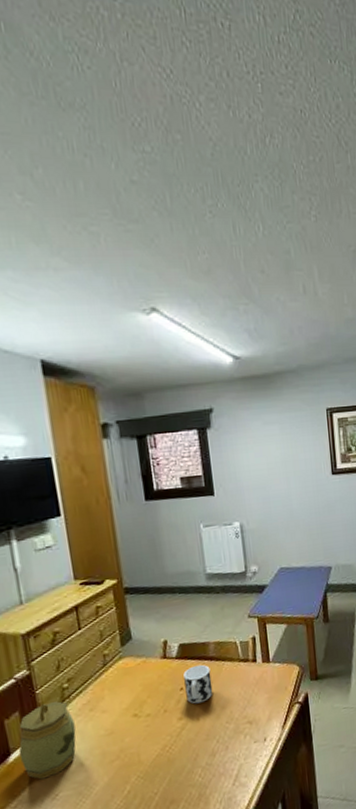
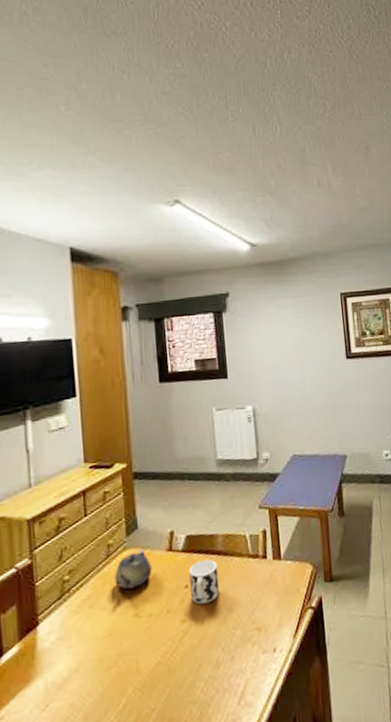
jar: present [18,701,76,780] -> none [11,595,73,686]
teapot: none [112,658,148,694] -> present [114,550,152,590]

